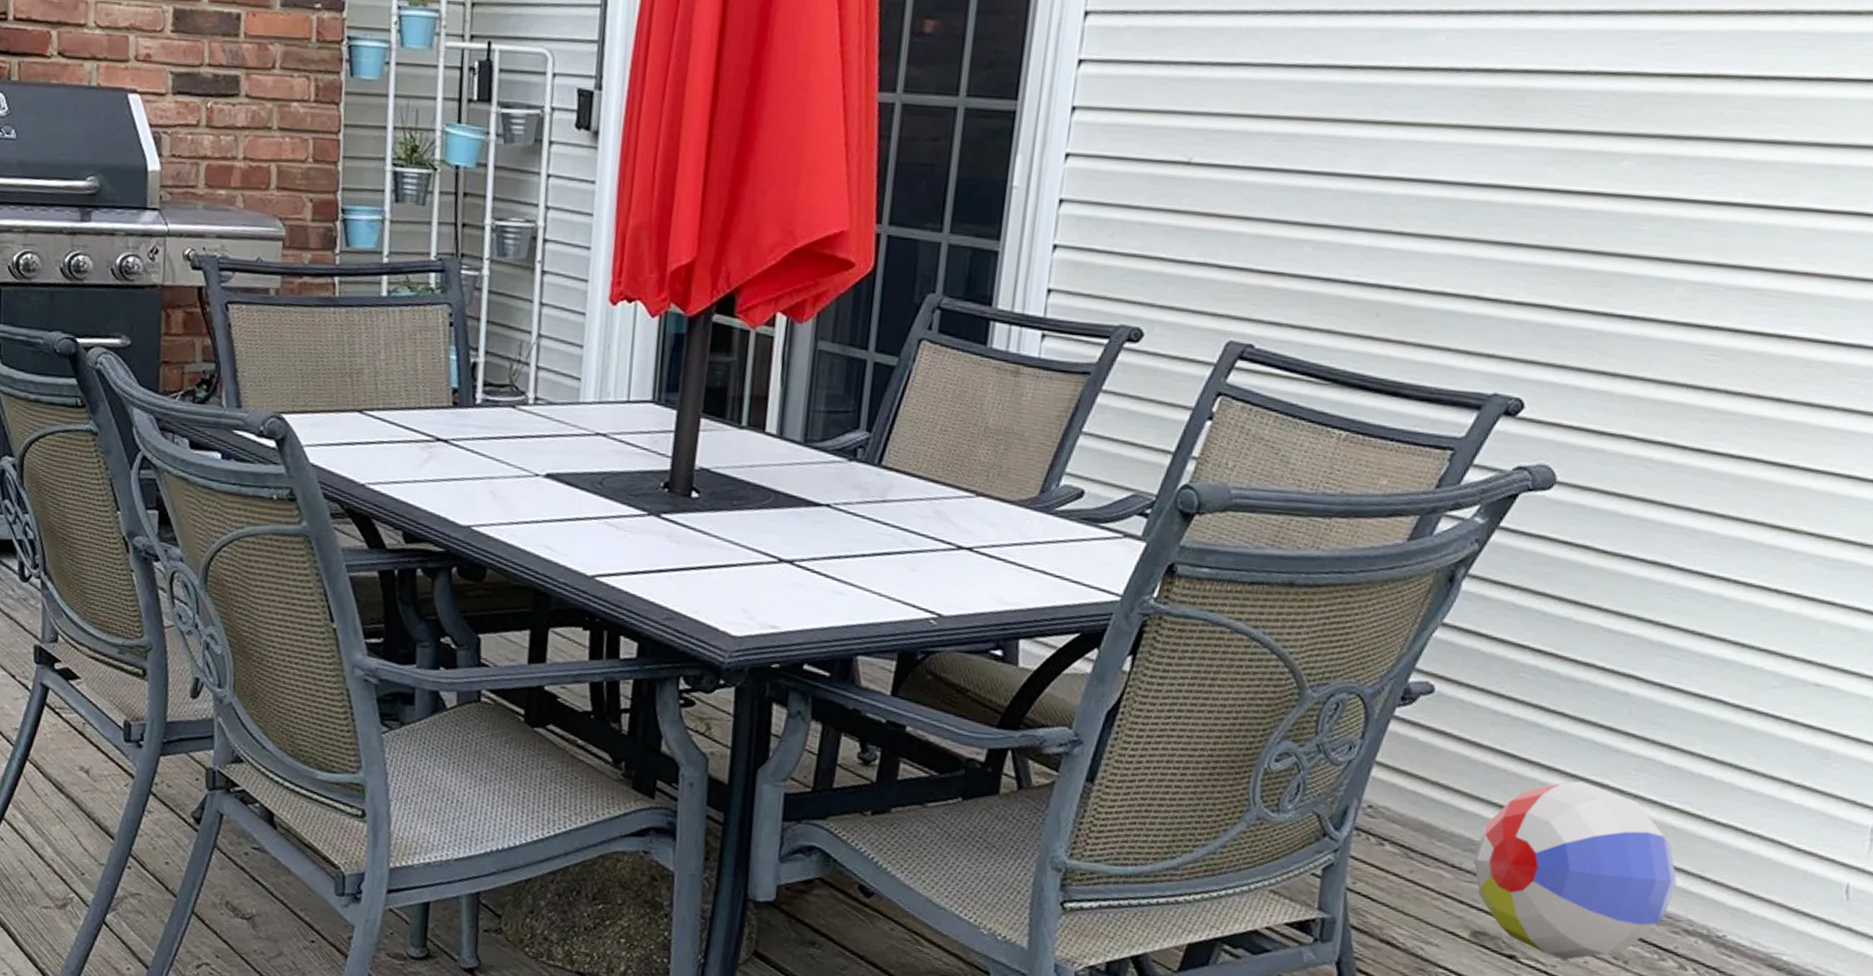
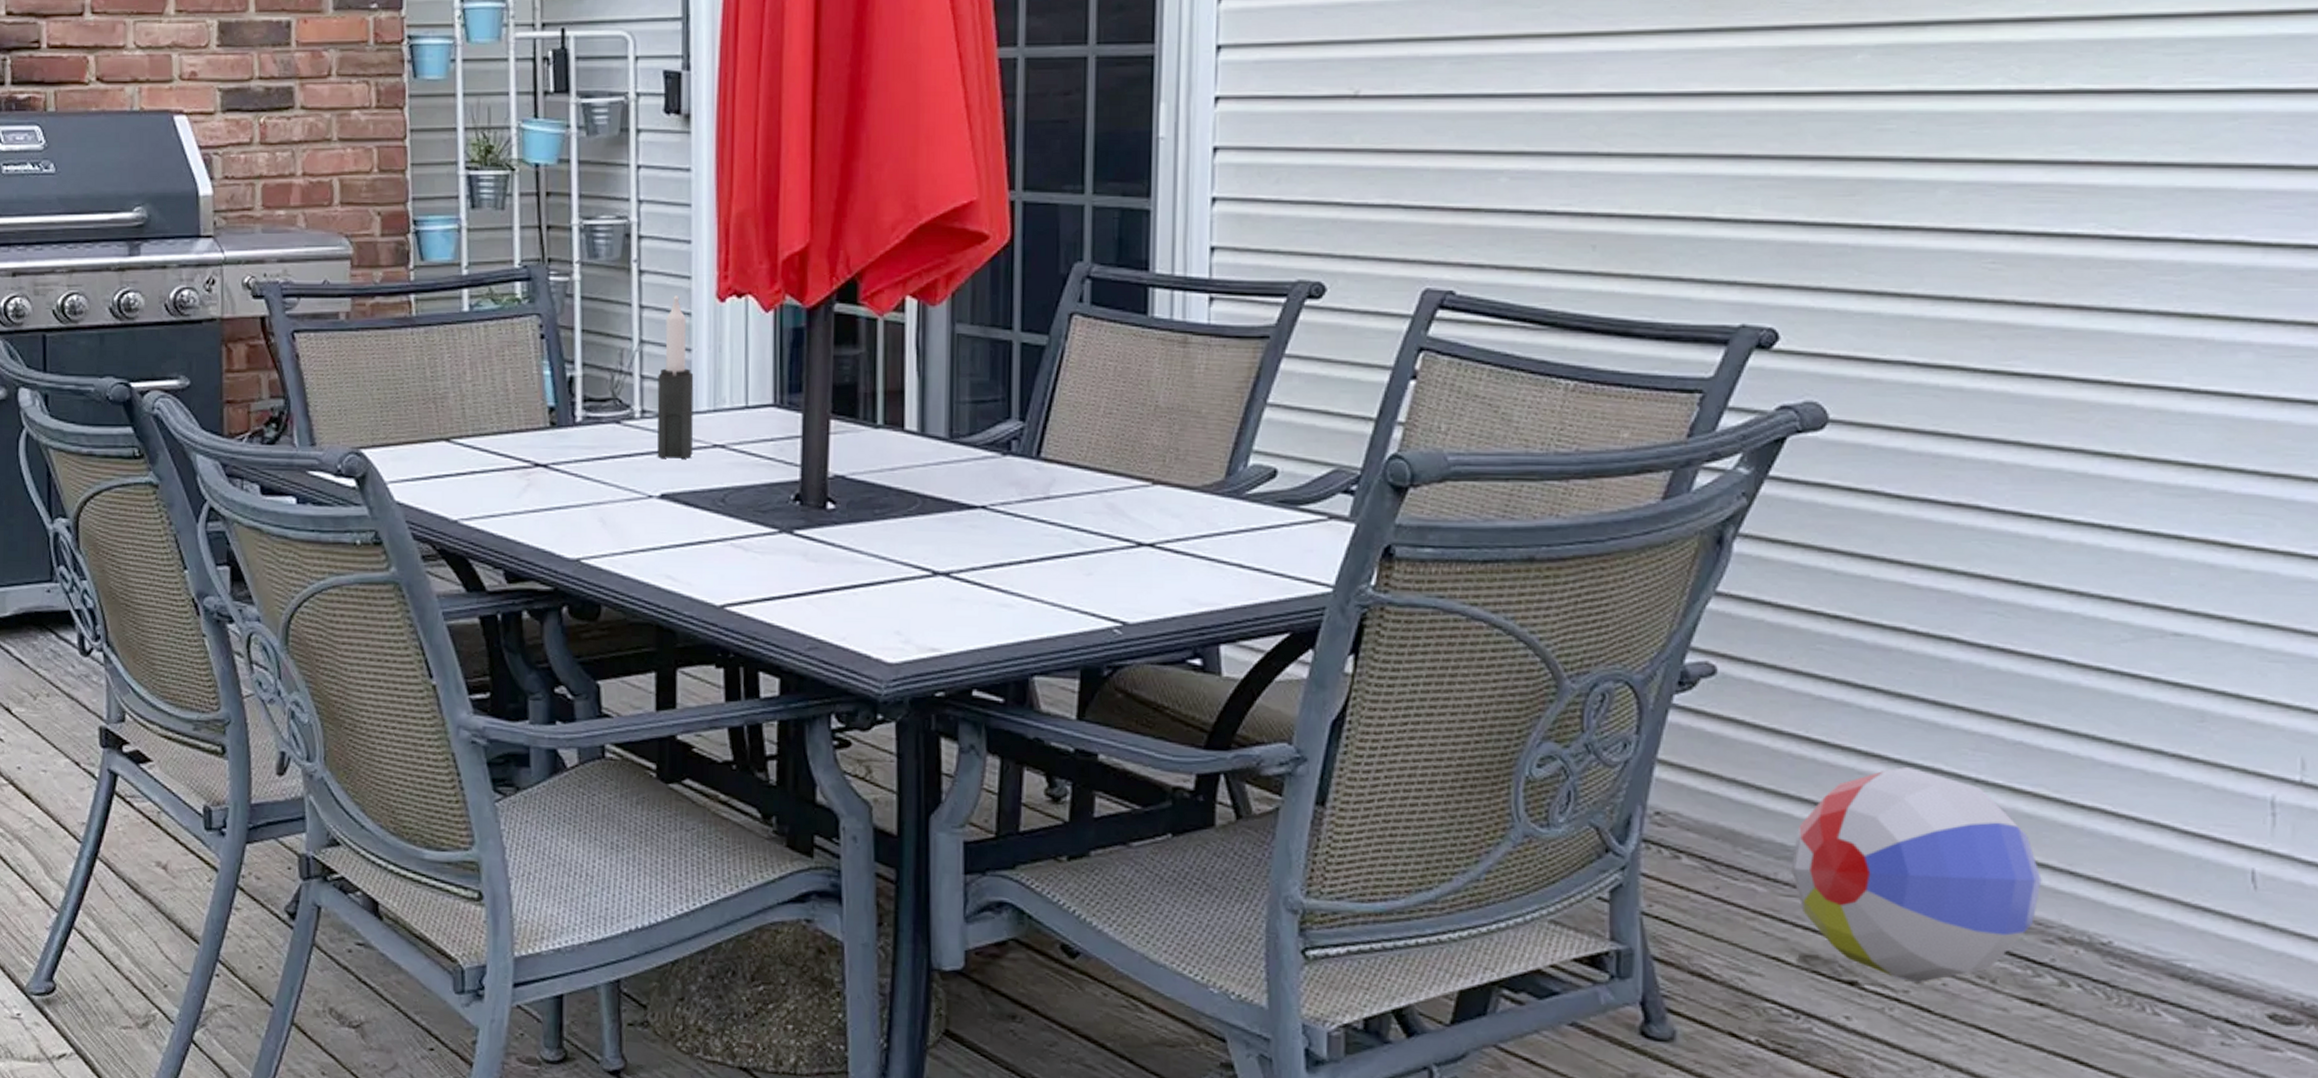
candle: none [546,296,584,444] -> present [657,296,694,459]

